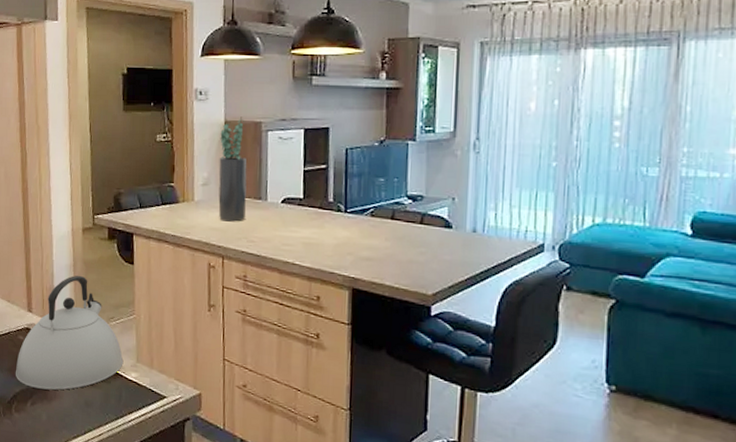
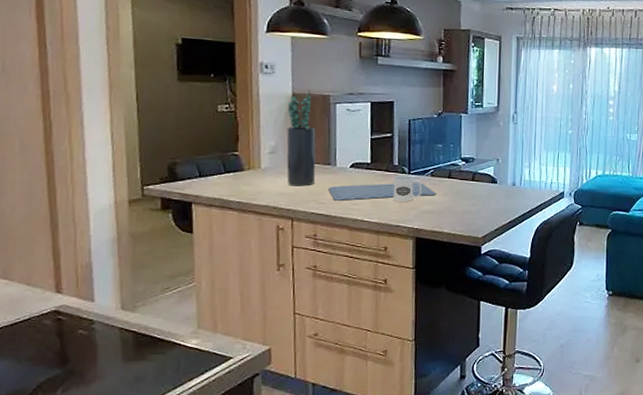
kettle: present [15,275,124,391] -> none [38,248,182,374]
placemat: none [259,222,376,241] -> present [328,183,436,201]
mug: none [326,215,360,246] -> present [392,176,422,203]

